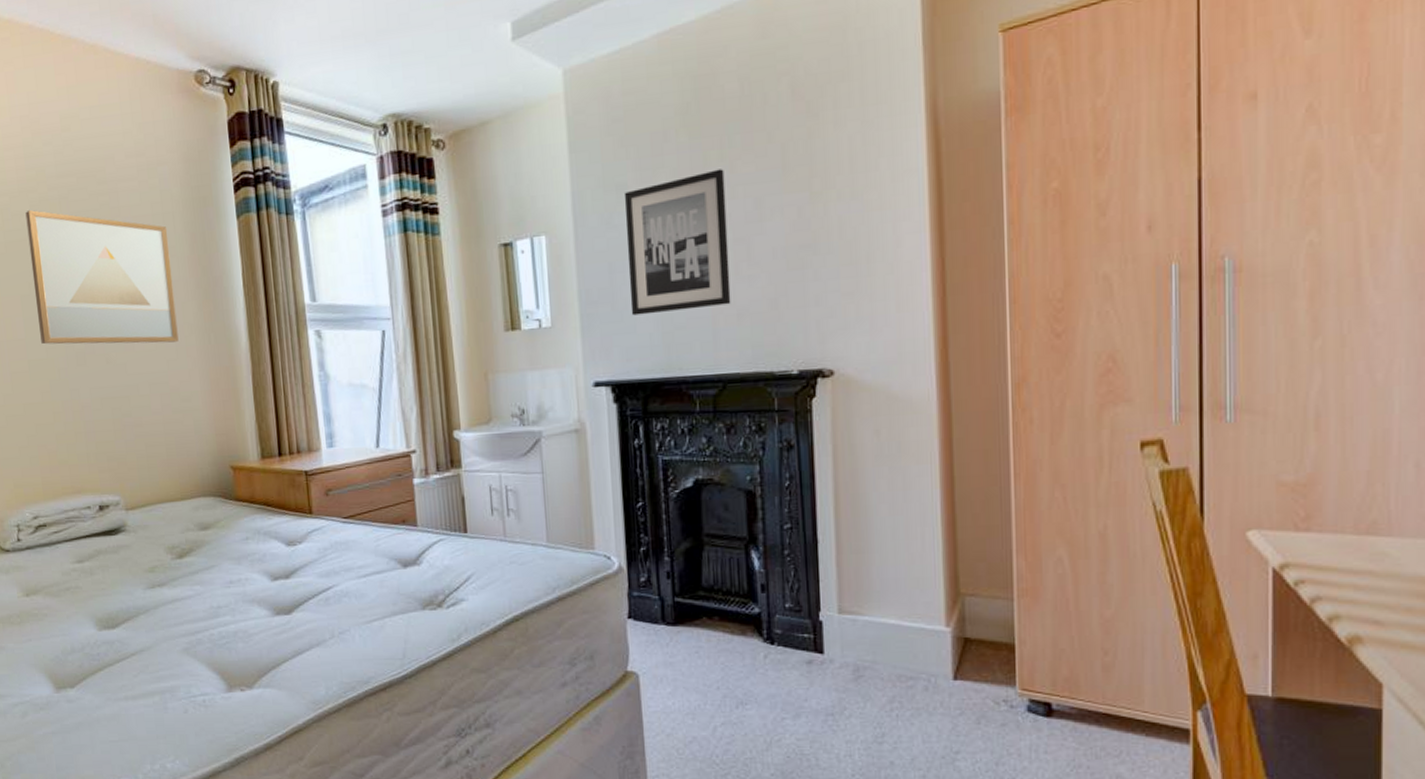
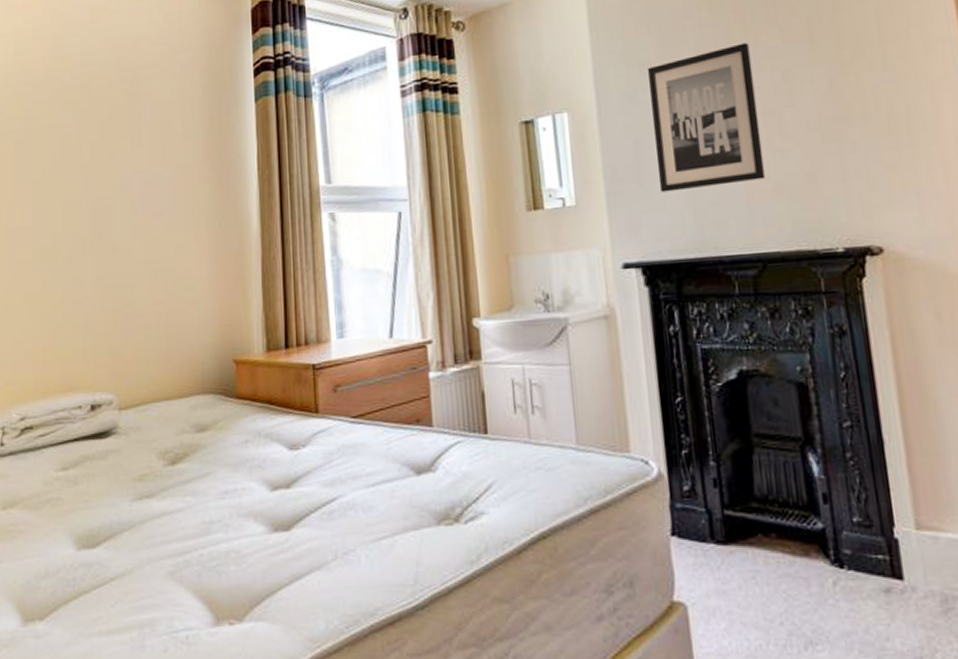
wall art: present [25,210,179,345] -> none [47,98,188,232]

